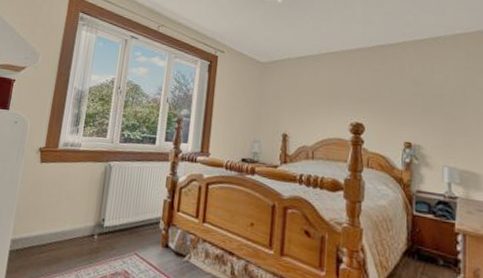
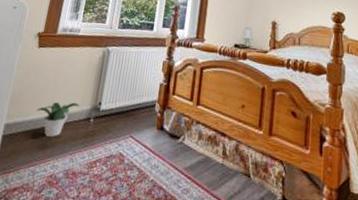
potted plant: none [41,218,83,253] -> present [36,102,80,137]

